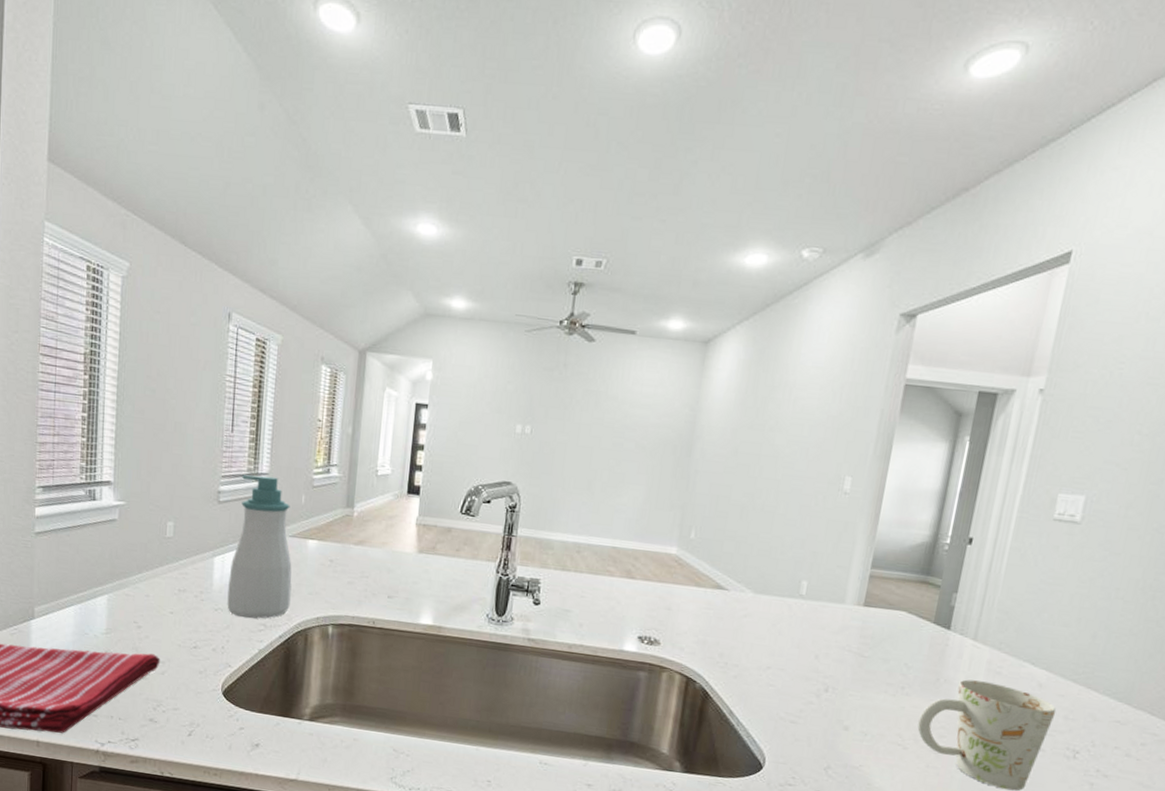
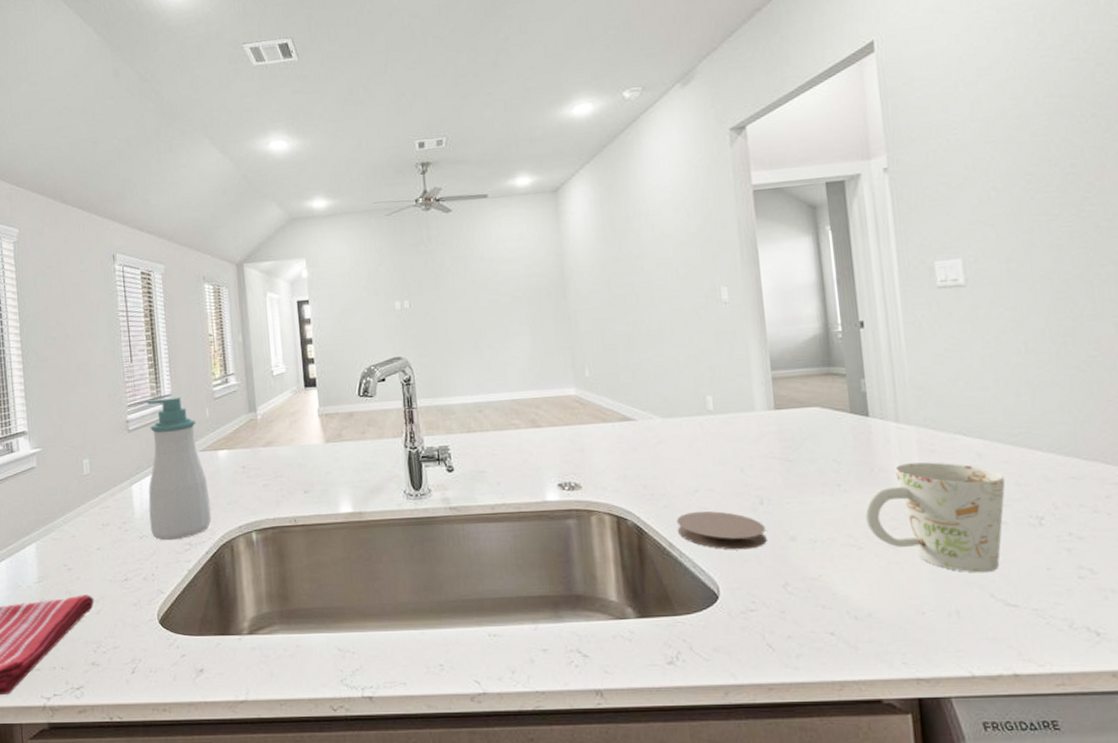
coaster: none [741,686,824,731] -> present [676,511,767,550]

